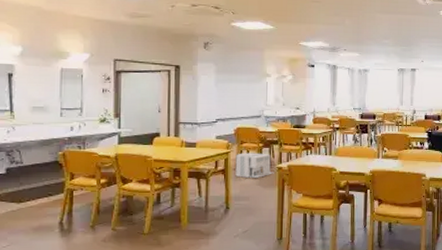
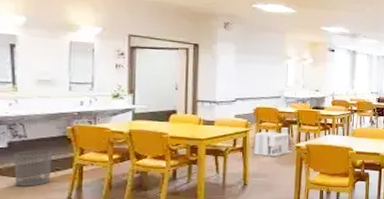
waste bin: none [11,176,45,212] -> present [14,150,52,186]

